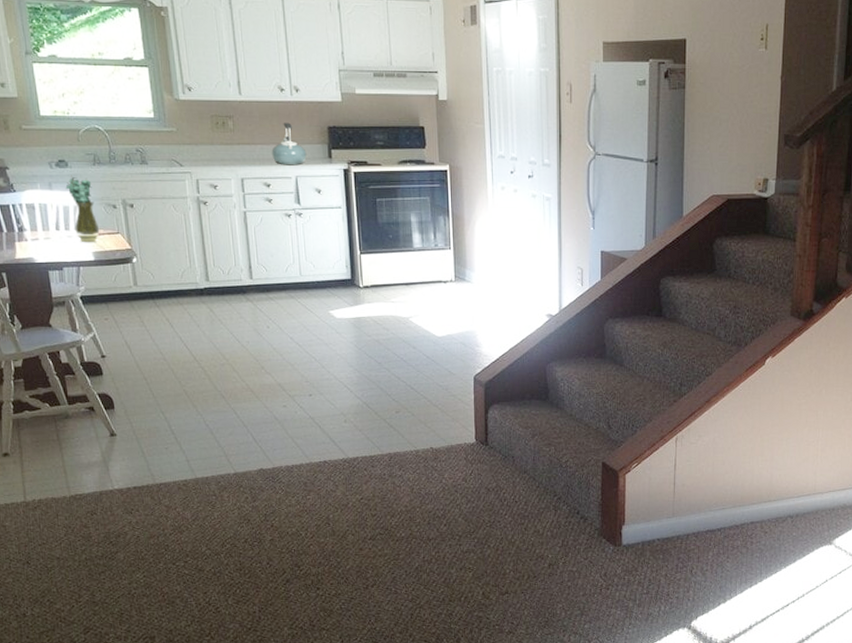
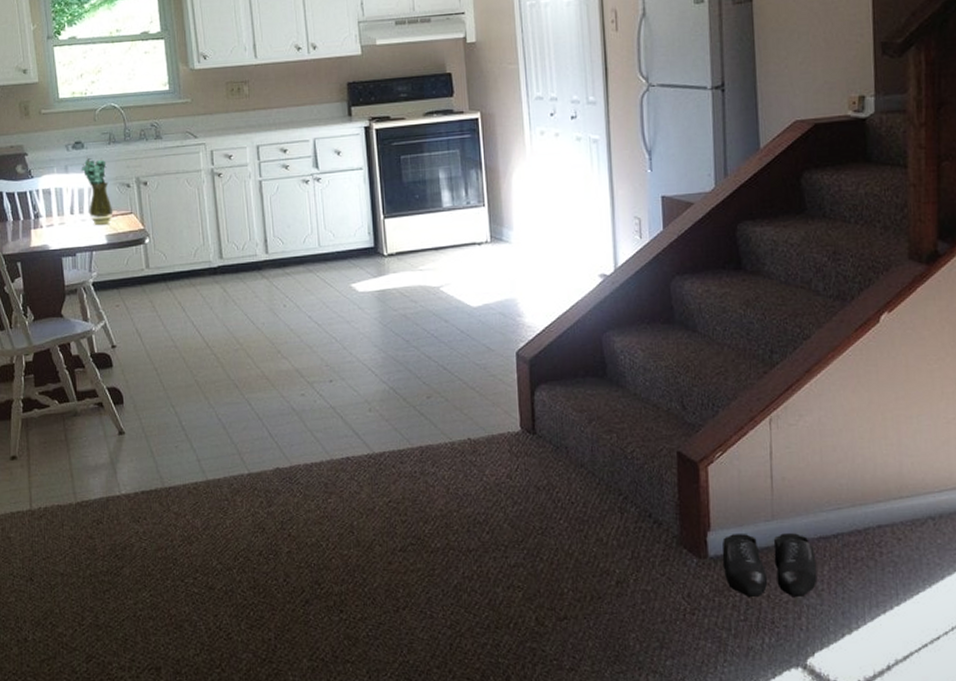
kettle: present [271,122,307,166] -> none [288,82,325,128]
shoe: none [632,527,704,576] -> present [722,533,818,598]

